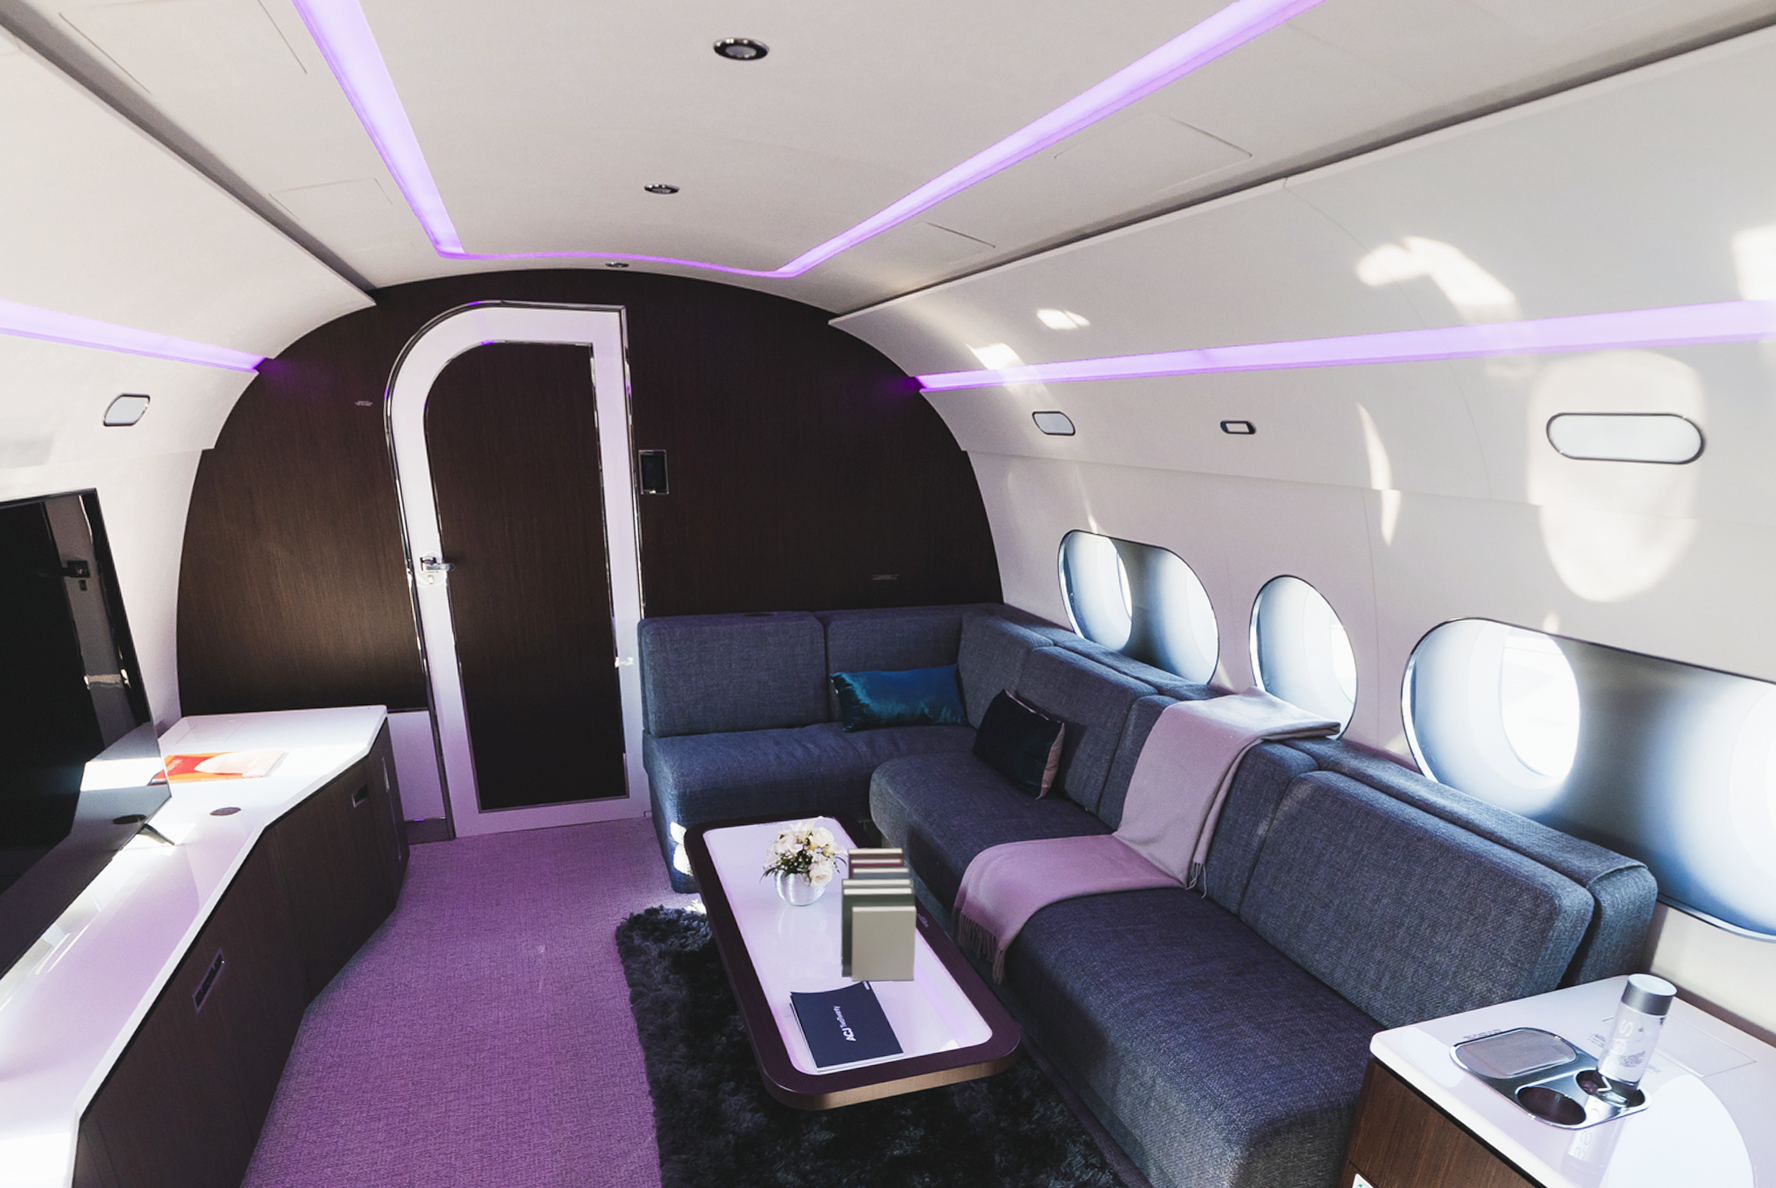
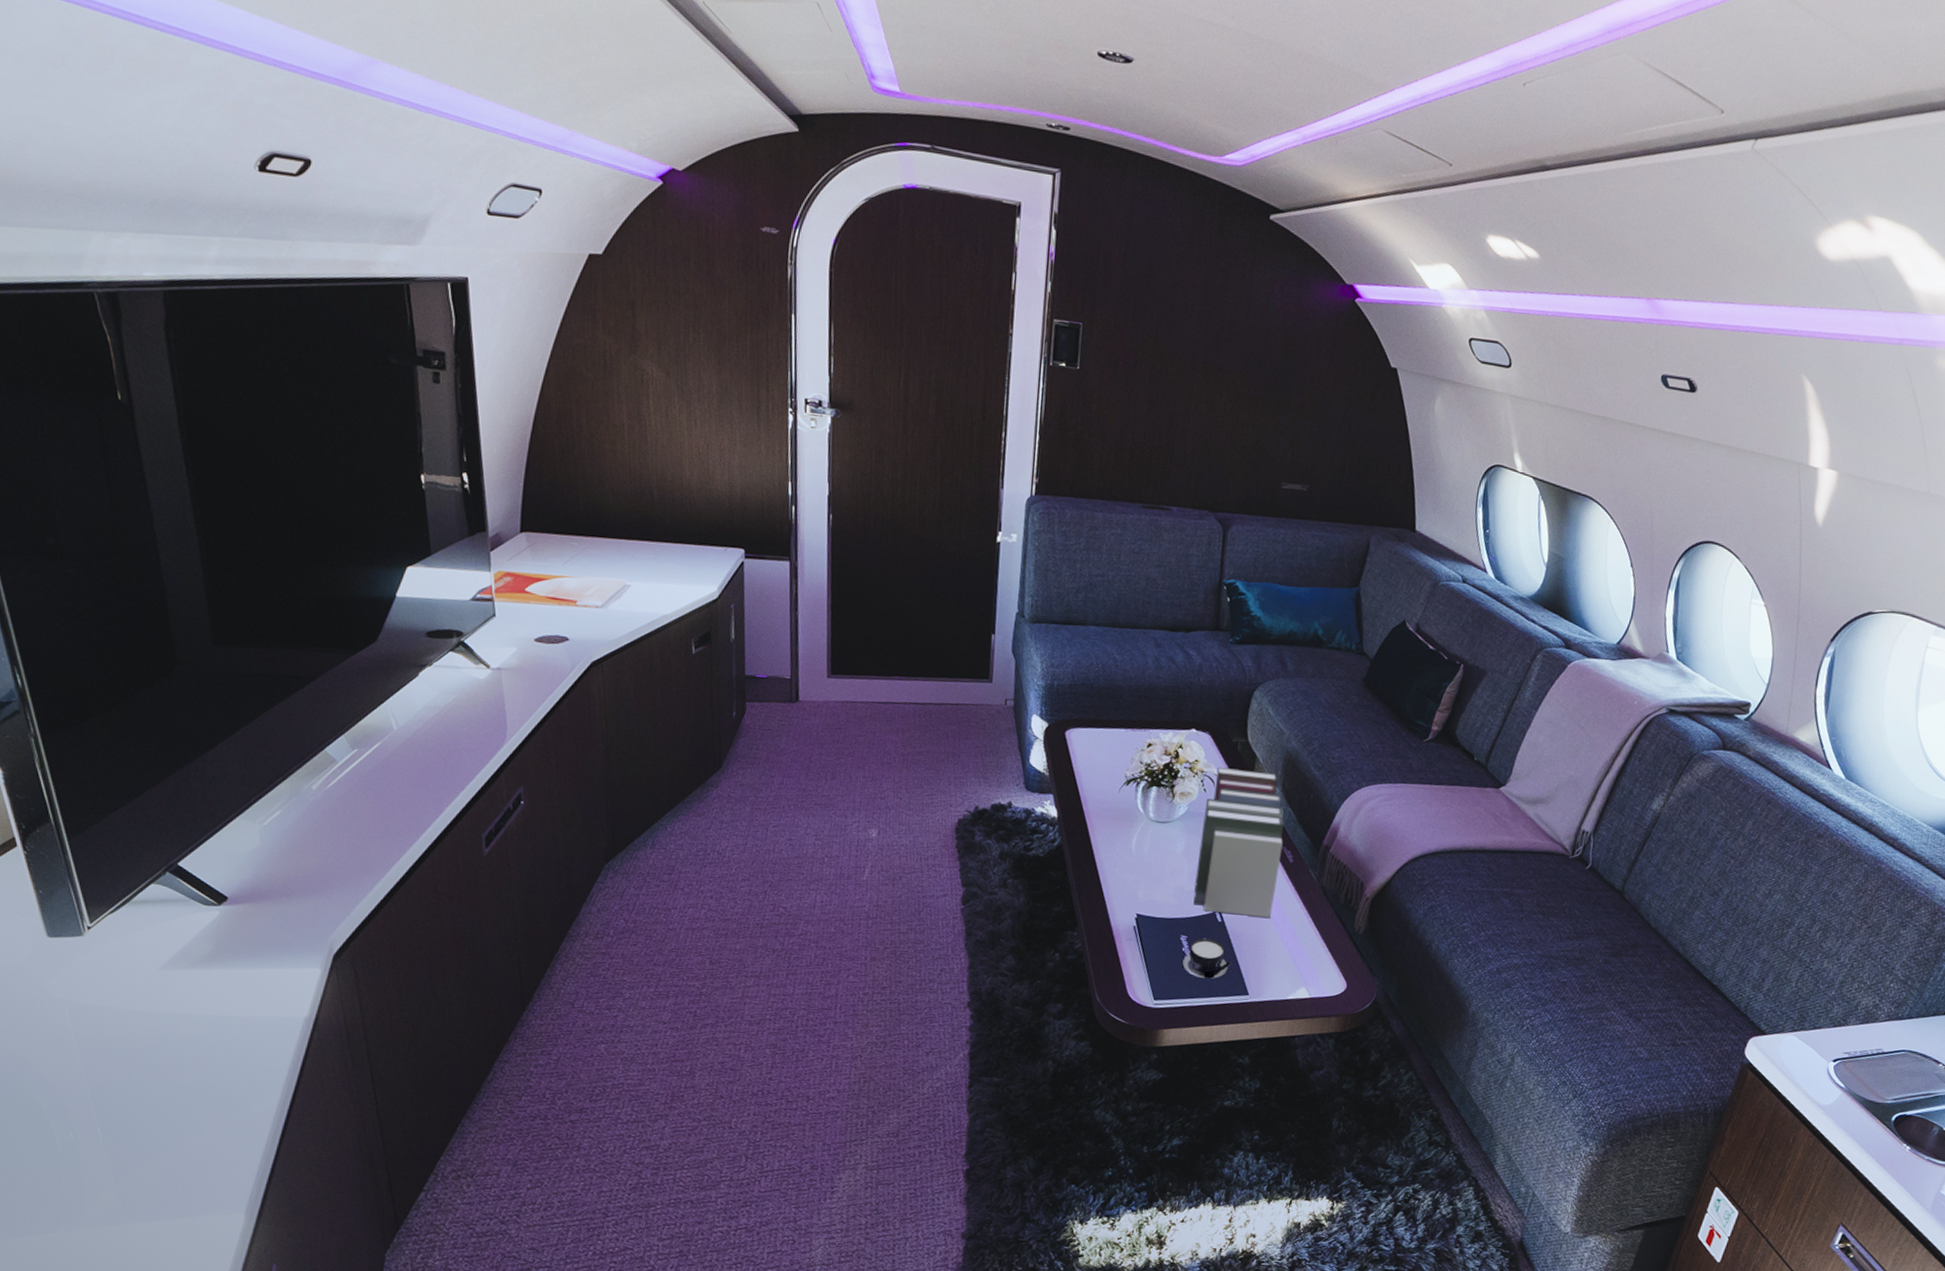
teacup: none [839,1006,885,1043] -> present [1182,938,1233,979]

